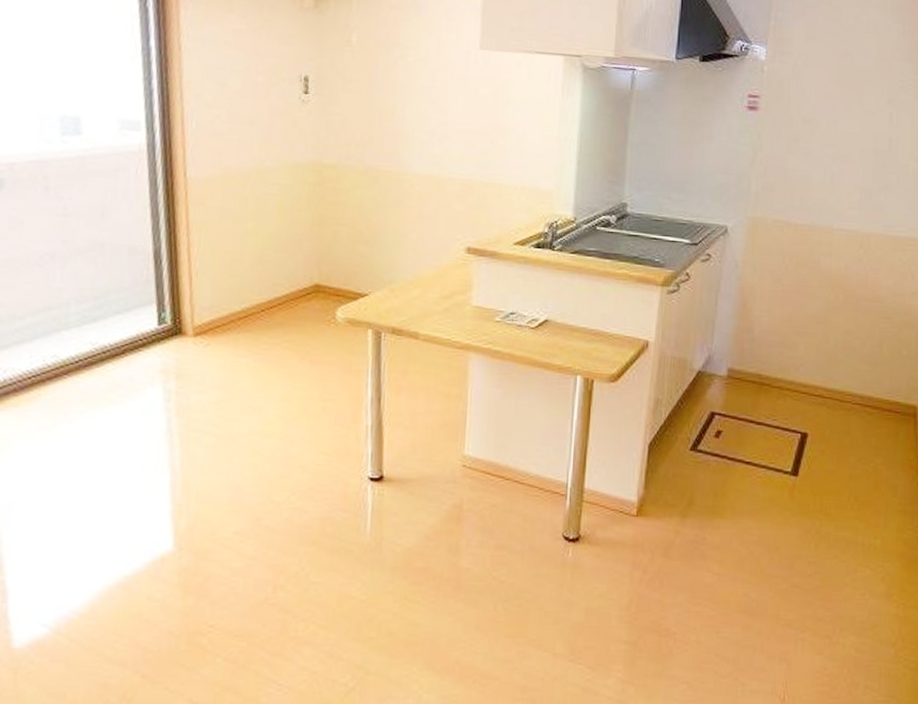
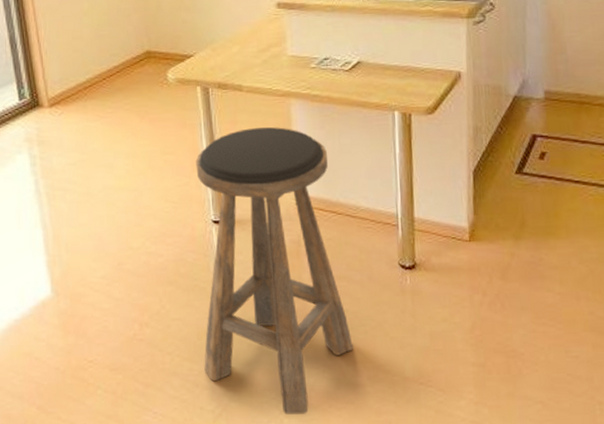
stool: none [341,379,506,690] -> present [195,127,353,414]

